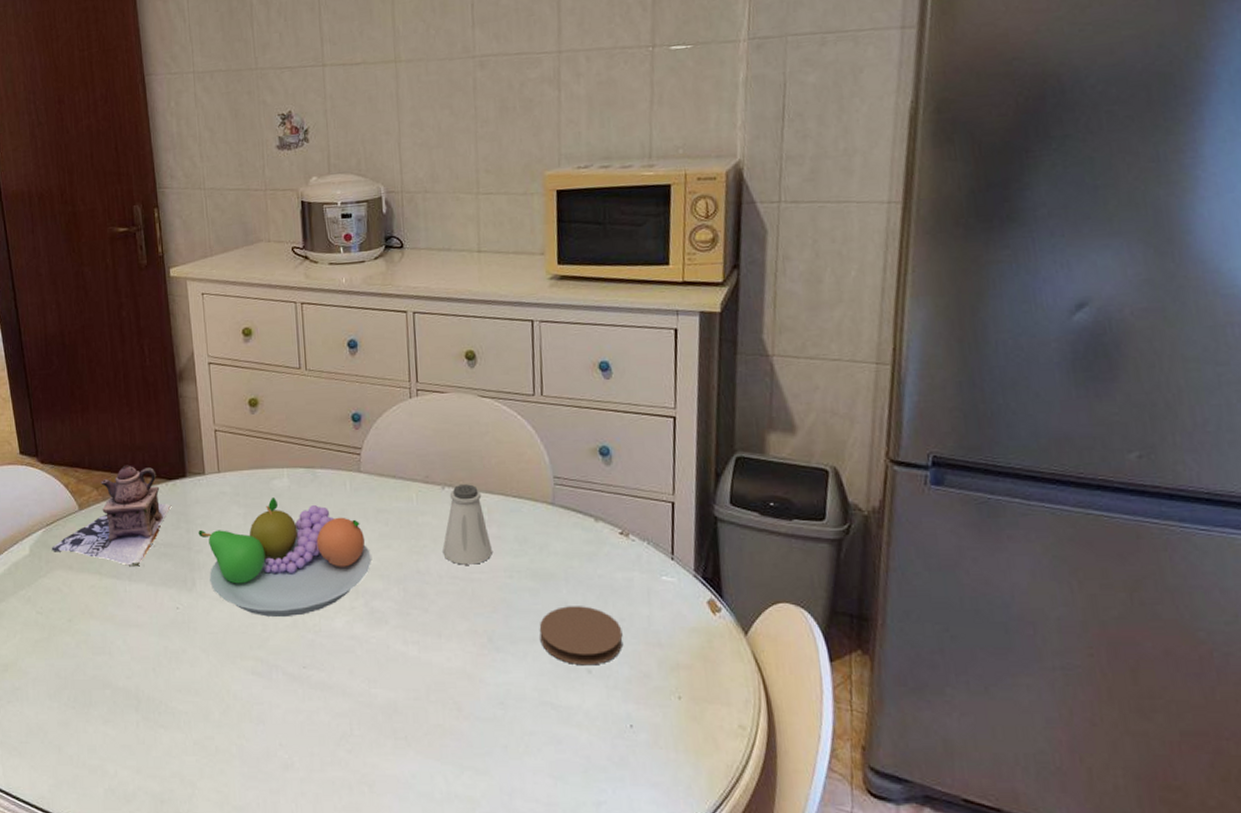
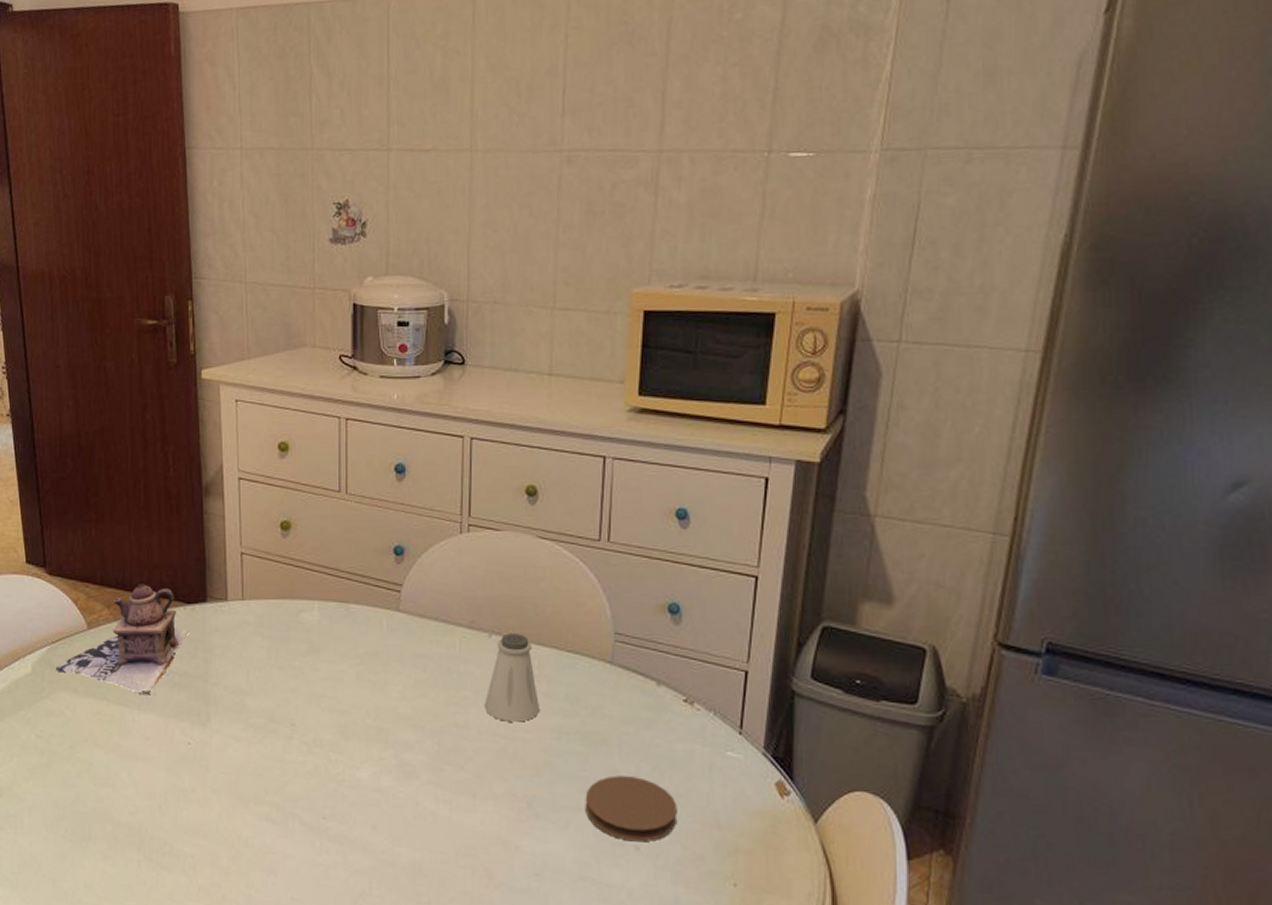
fruit bowl: present [198,498,371,618] -> none [216,632,404,763]

